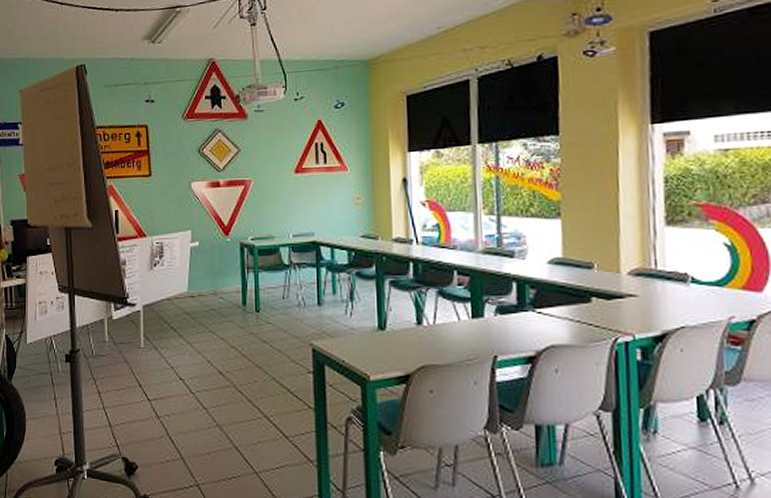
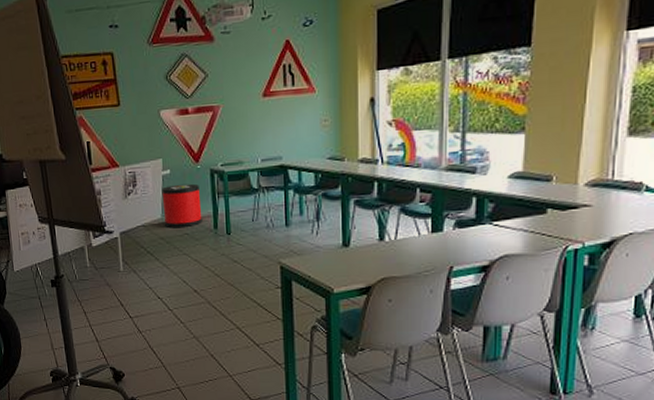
trash can: none [189,257,230,302] -> present [161,183,202,227]

